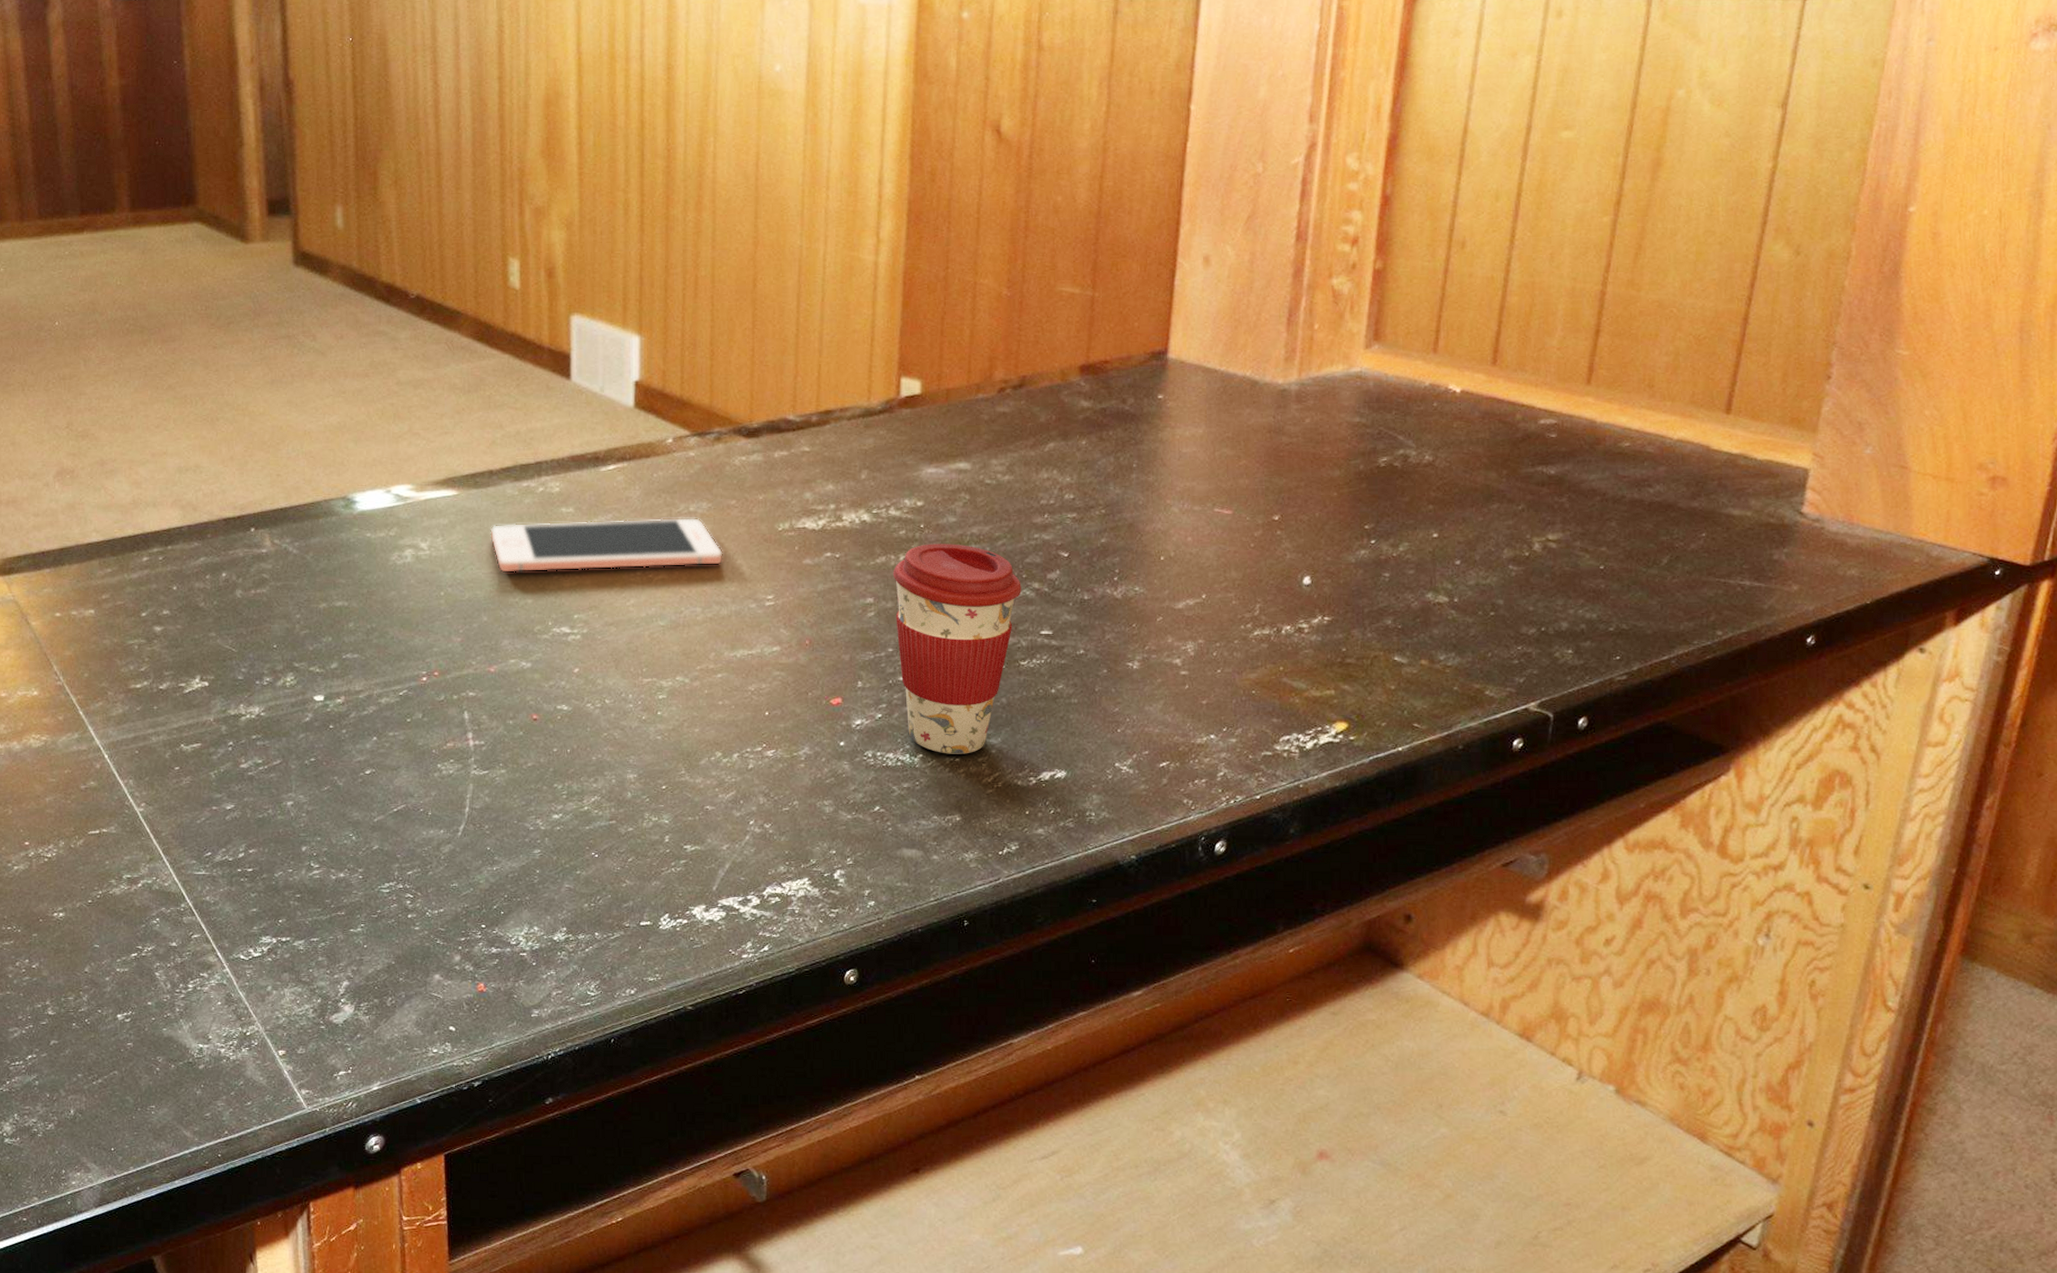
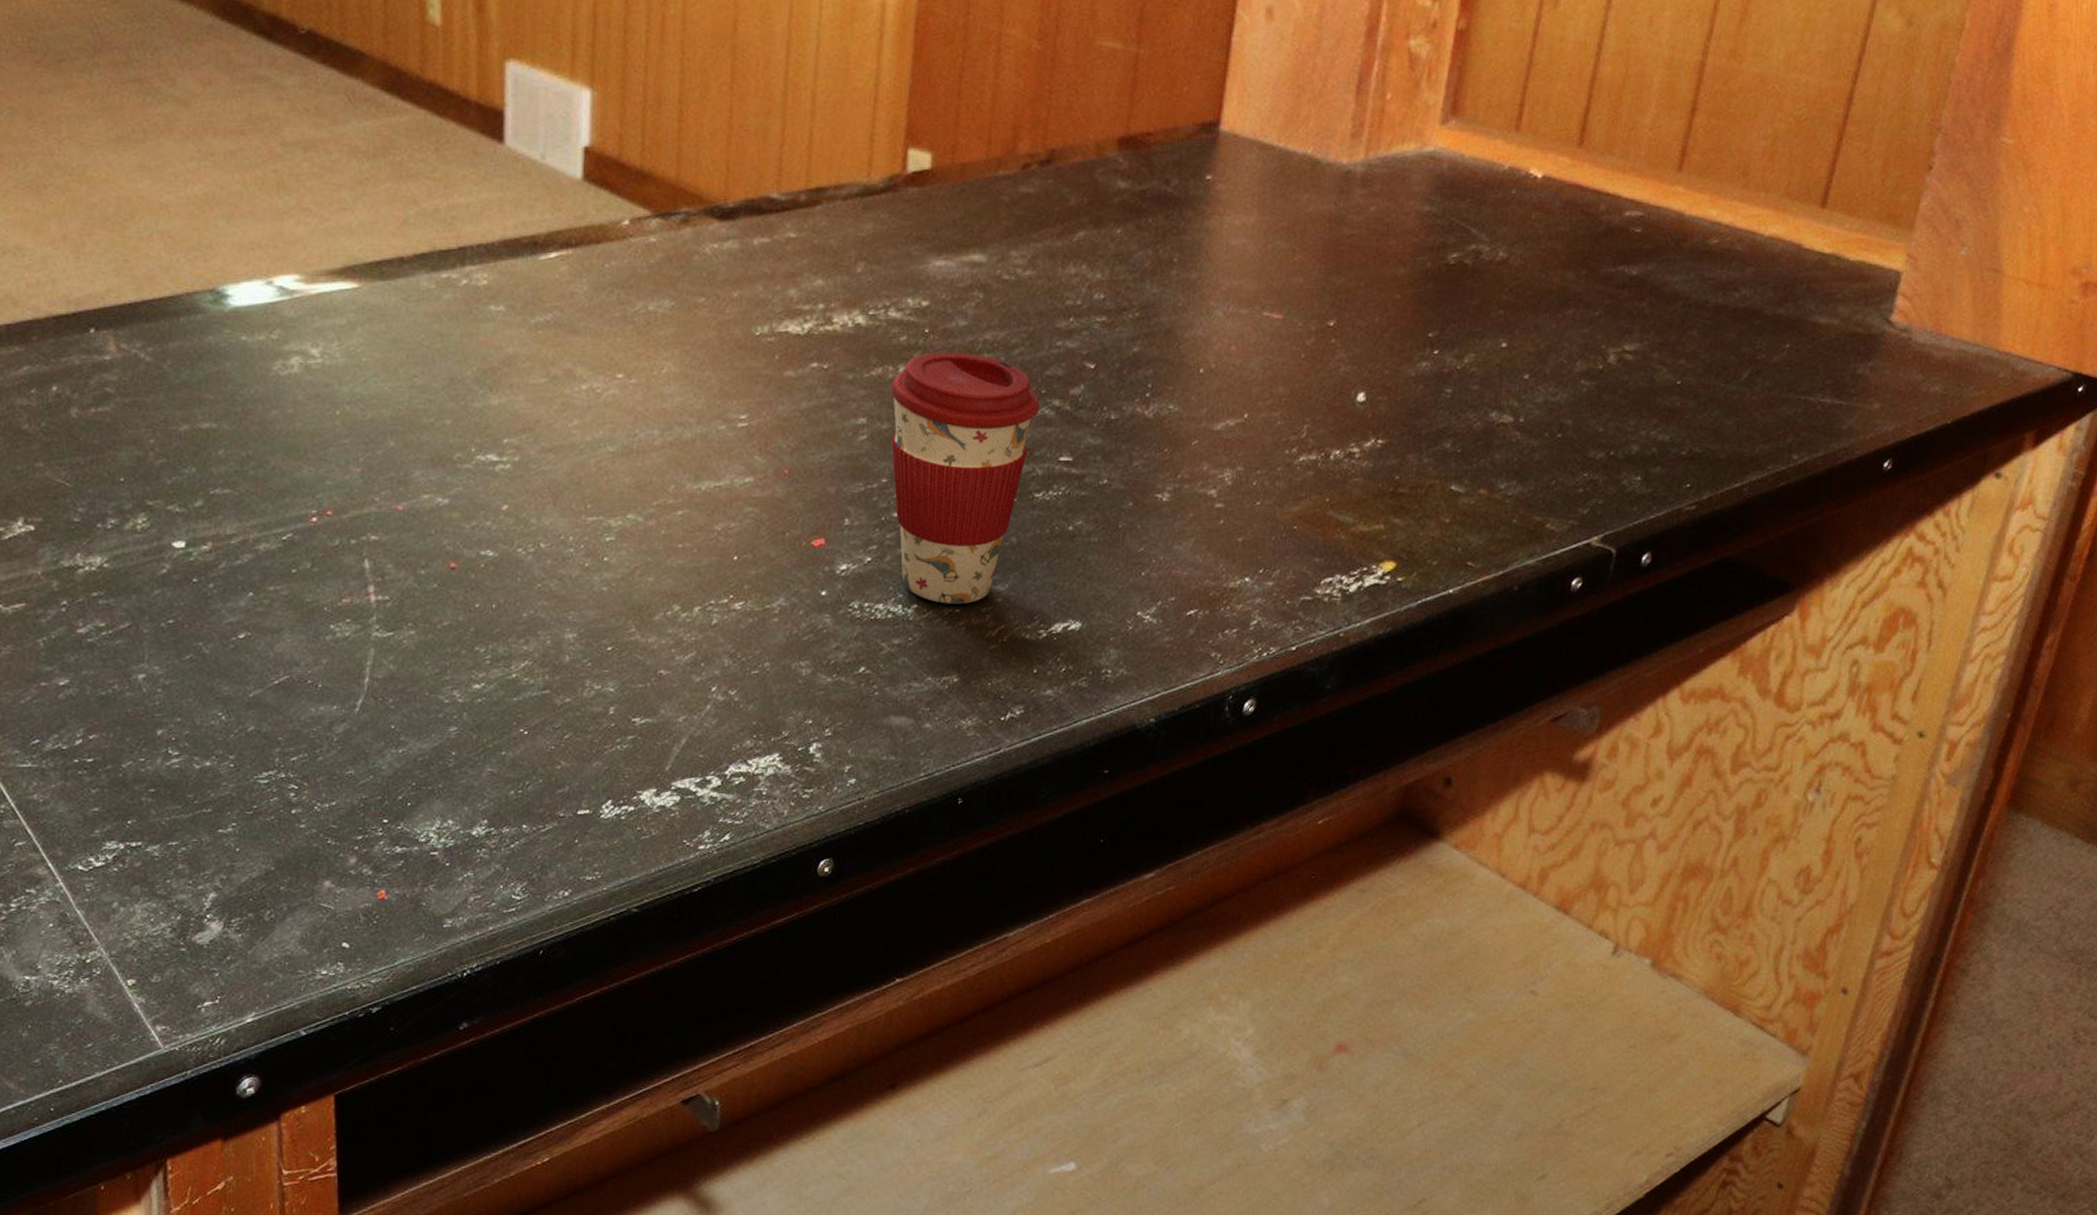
cell phone: present [490,517,723,574] -> none [400,318,688,388]

